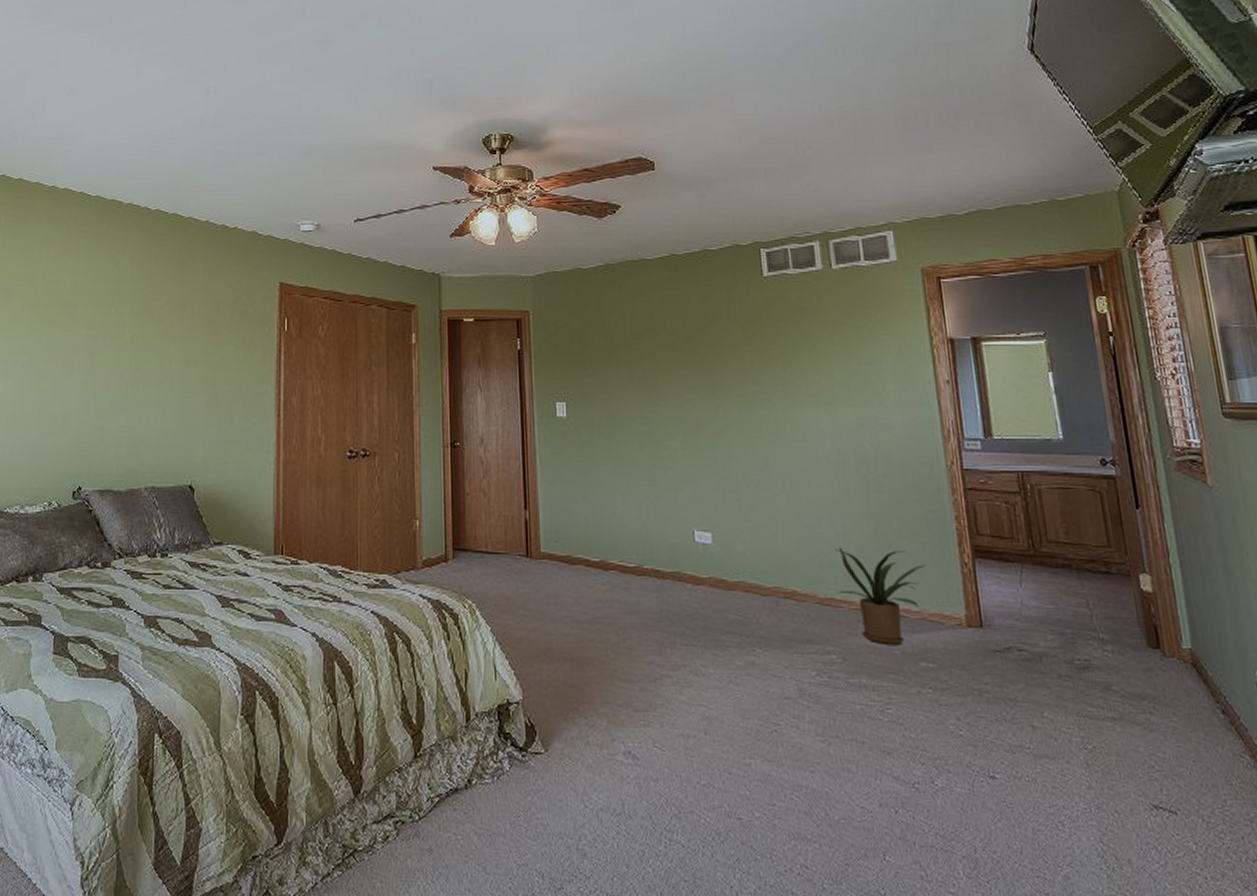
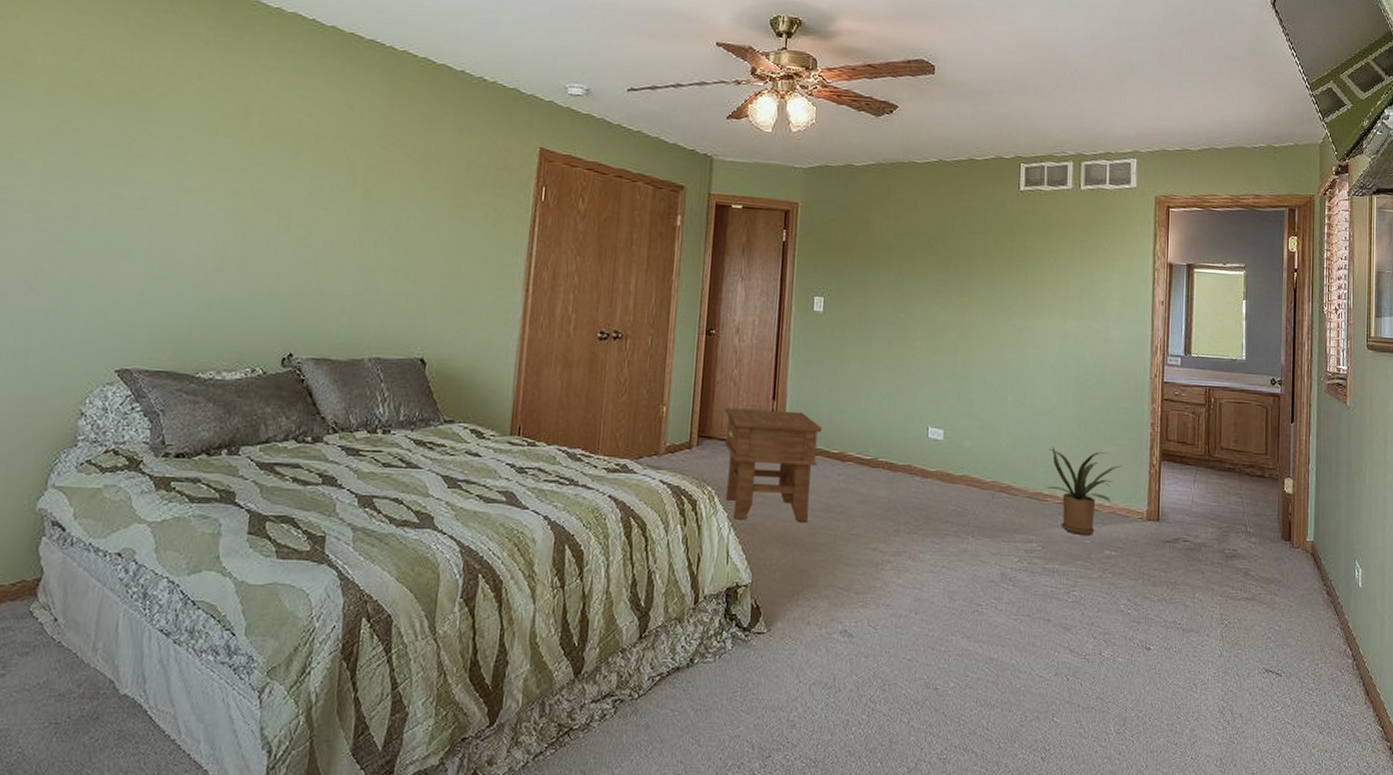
side table: none [476,519,579,635] -> present [724,407,822,523]

